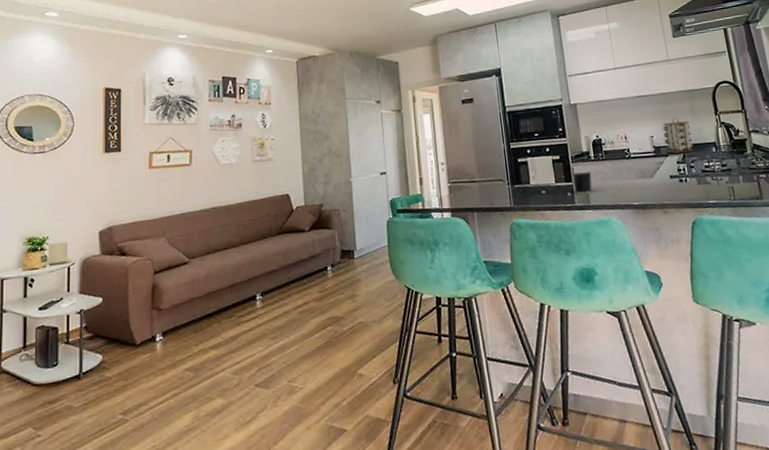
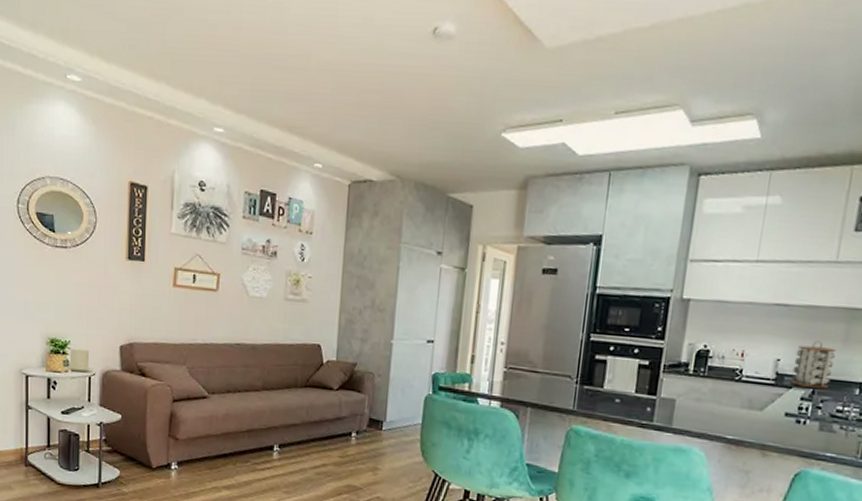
mug: present [572,170,593,195] -> none [657,384,684,415]

